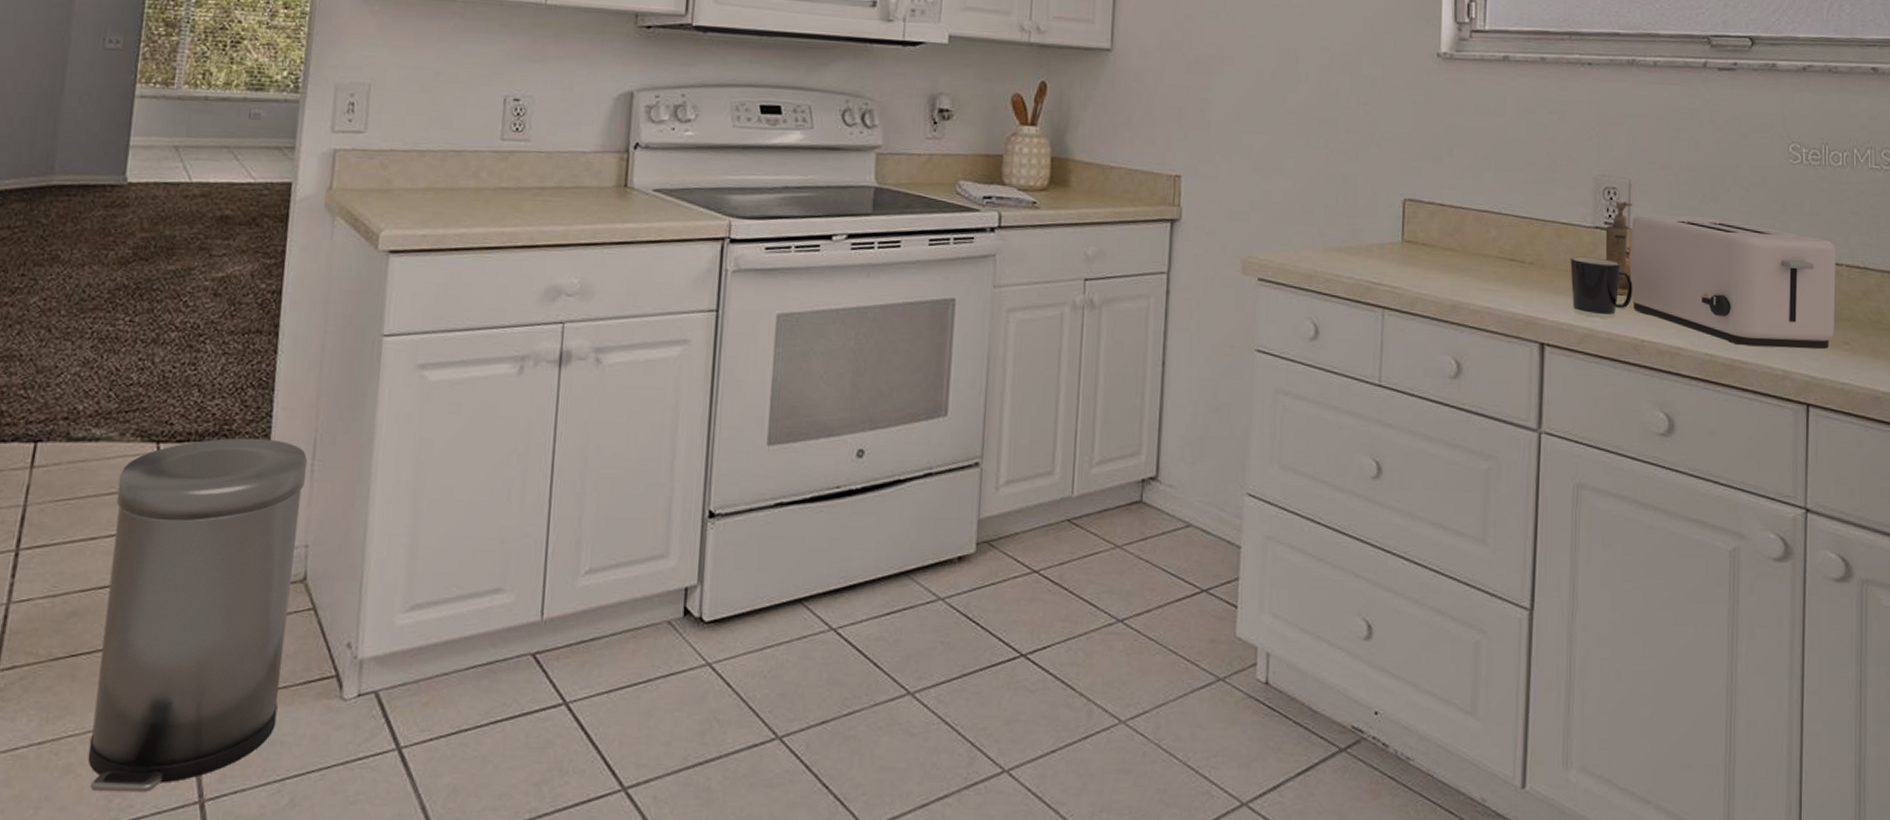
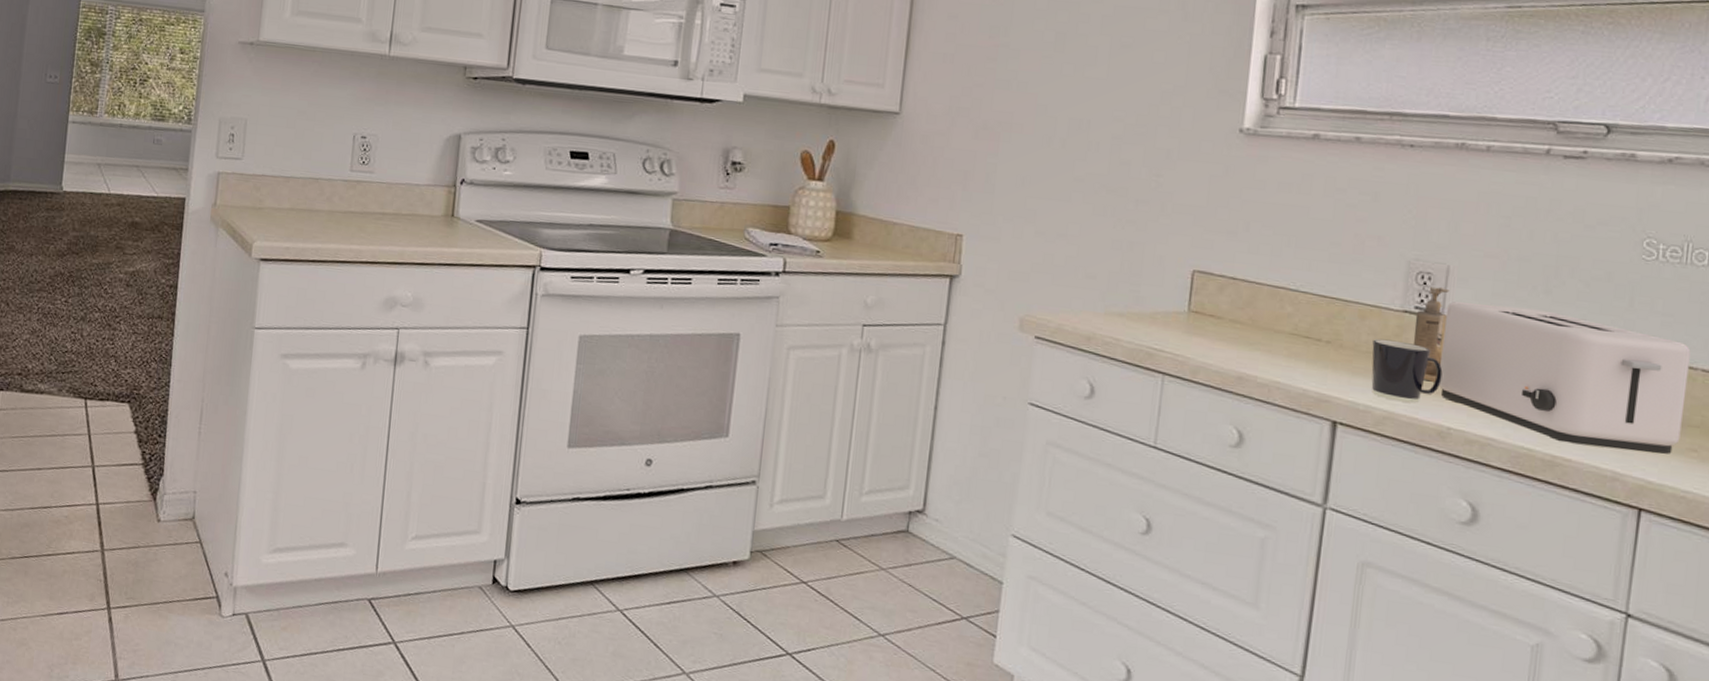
pedal bin: present [88,437,308,793] -> none [36,400,196,668]

